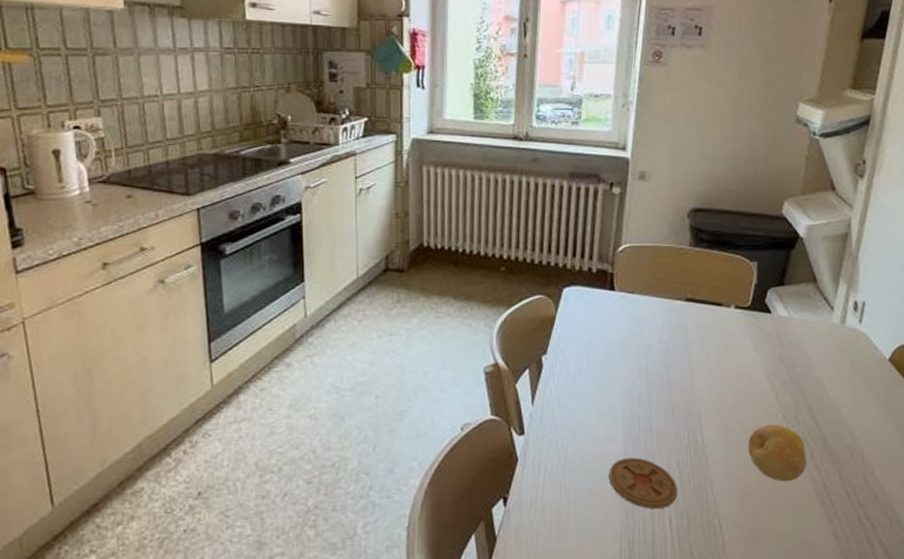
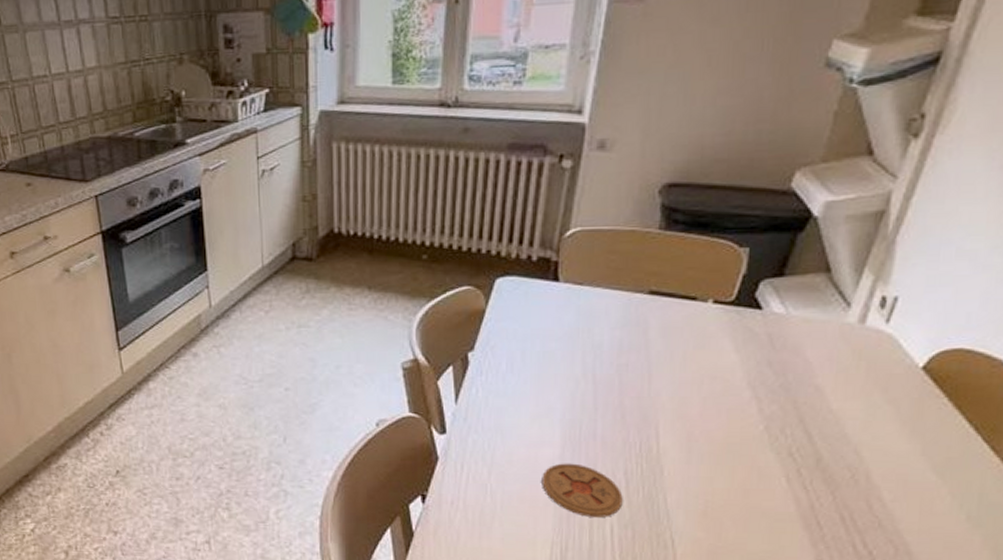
fruit: present [747,424,807,482] -> none [715,436,792,500]

